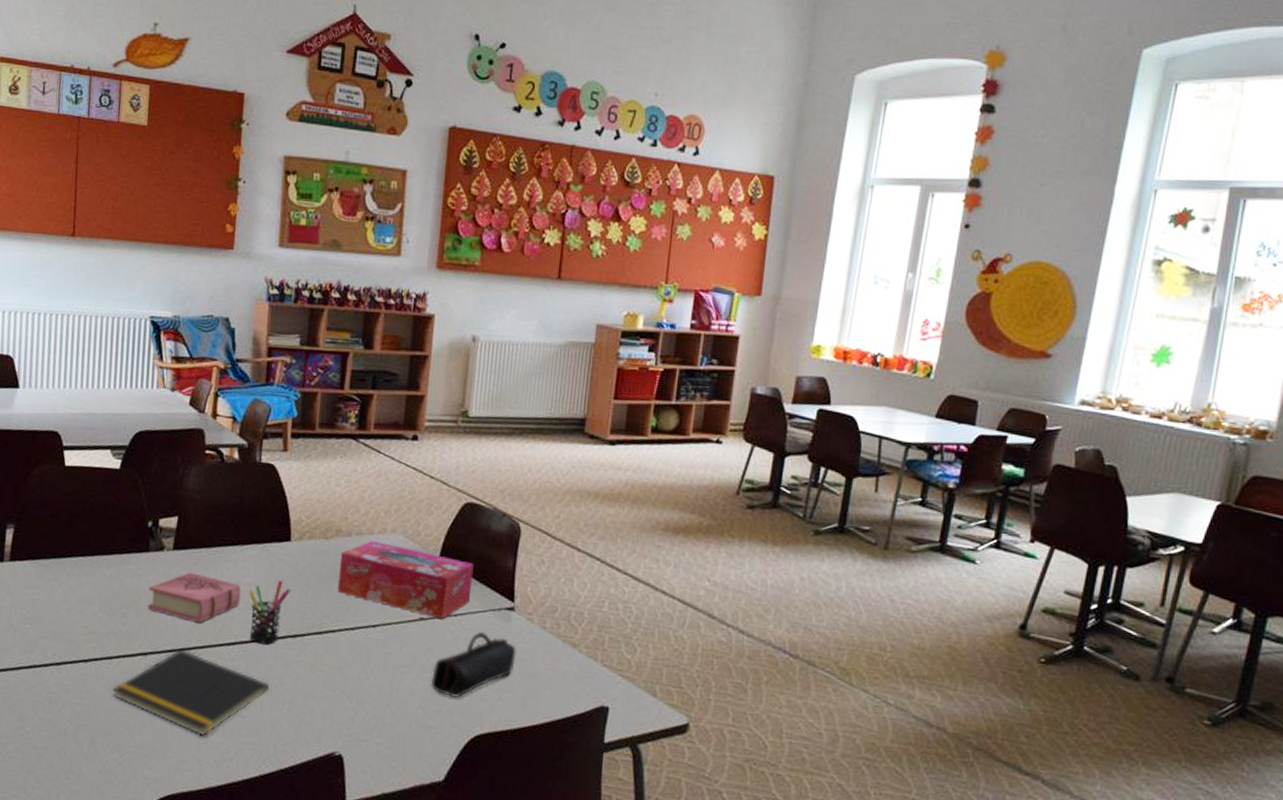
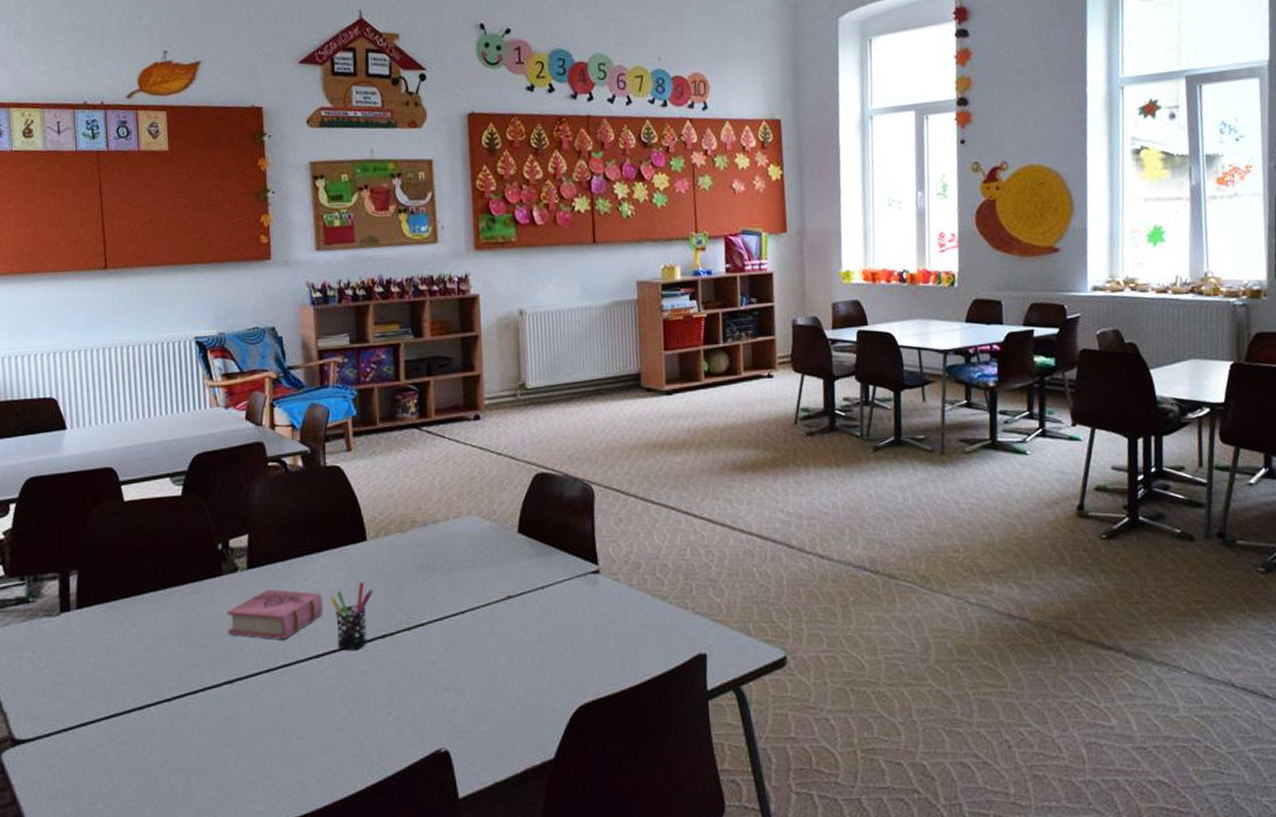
notepad: present [112,648,270,737] -> none [201,669,365,758]
tissue box: present [337,540,474,619] -> none [418,526,555,594]
pencil case: present [430,632,516,699] -> none [527,600,609,672]

